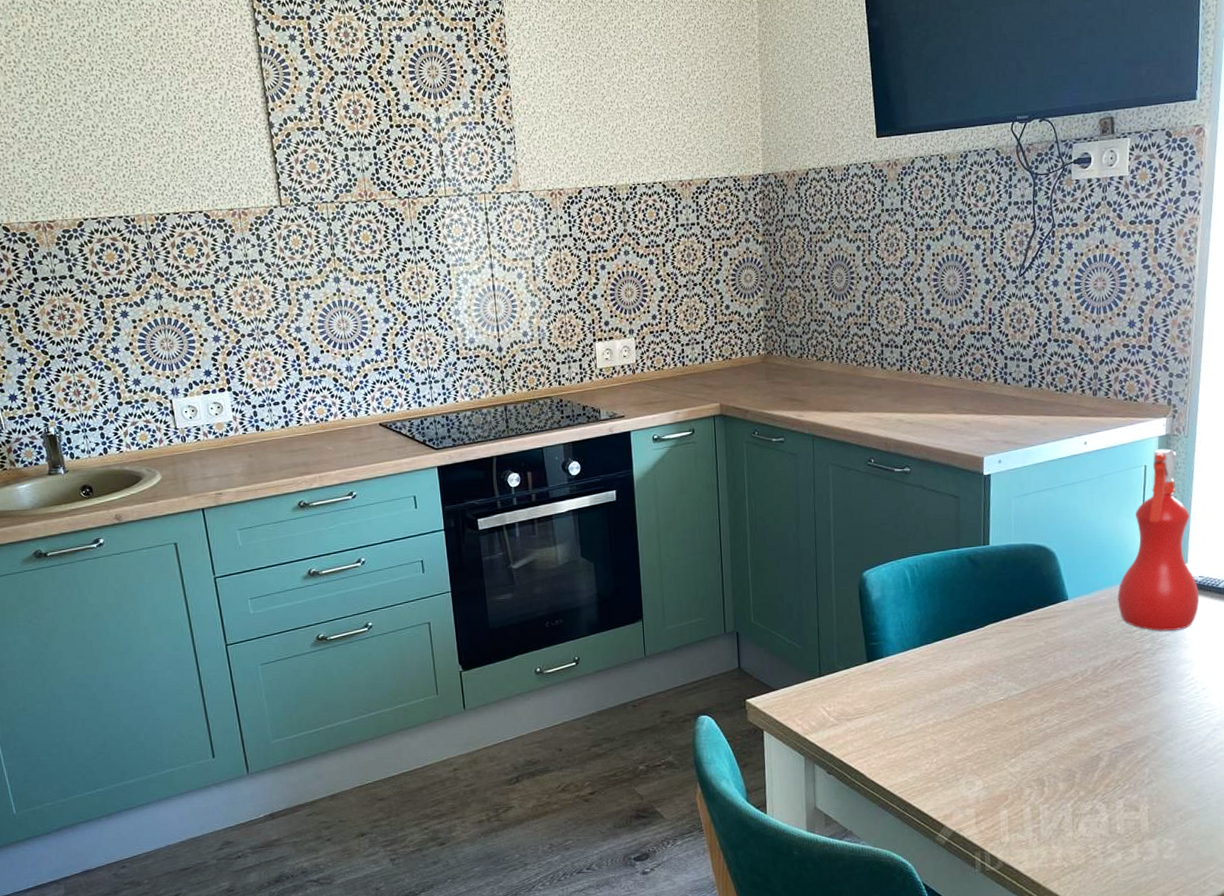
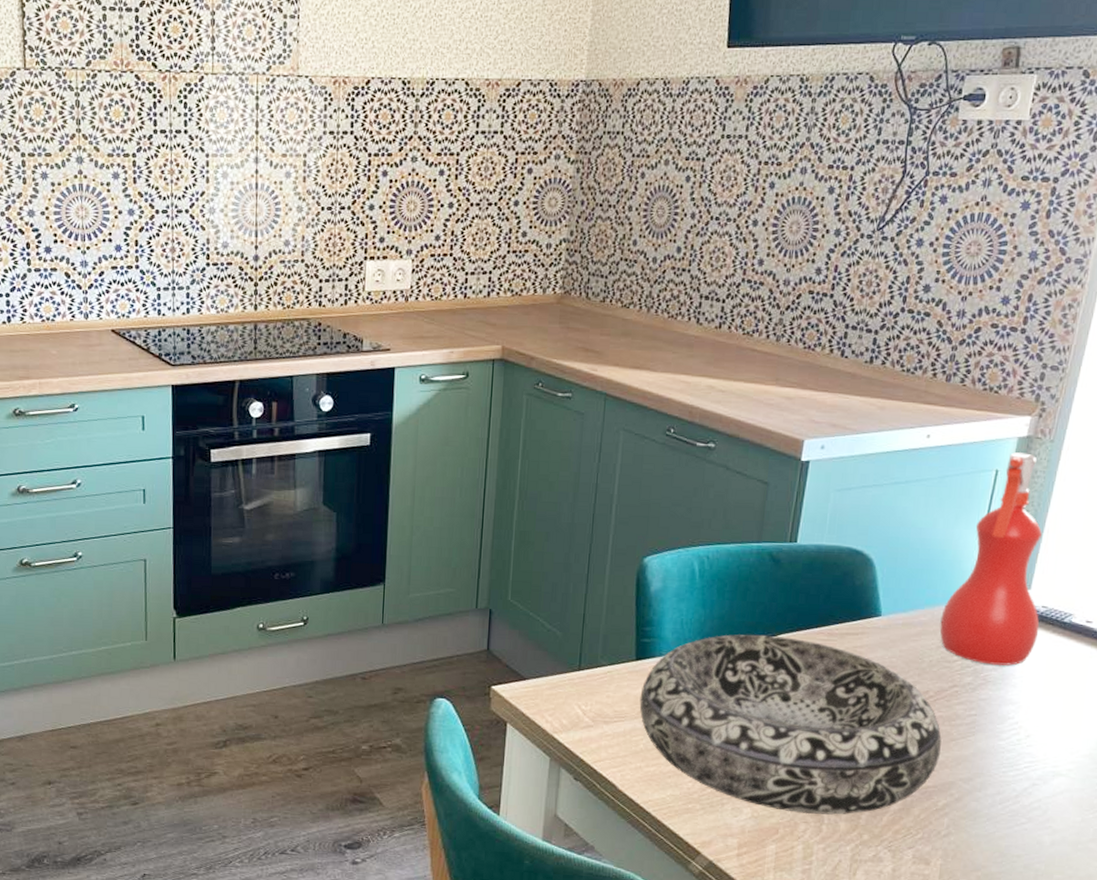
decorative bowl: none [875,627,1134,779] -> present [639,634,942,815]

